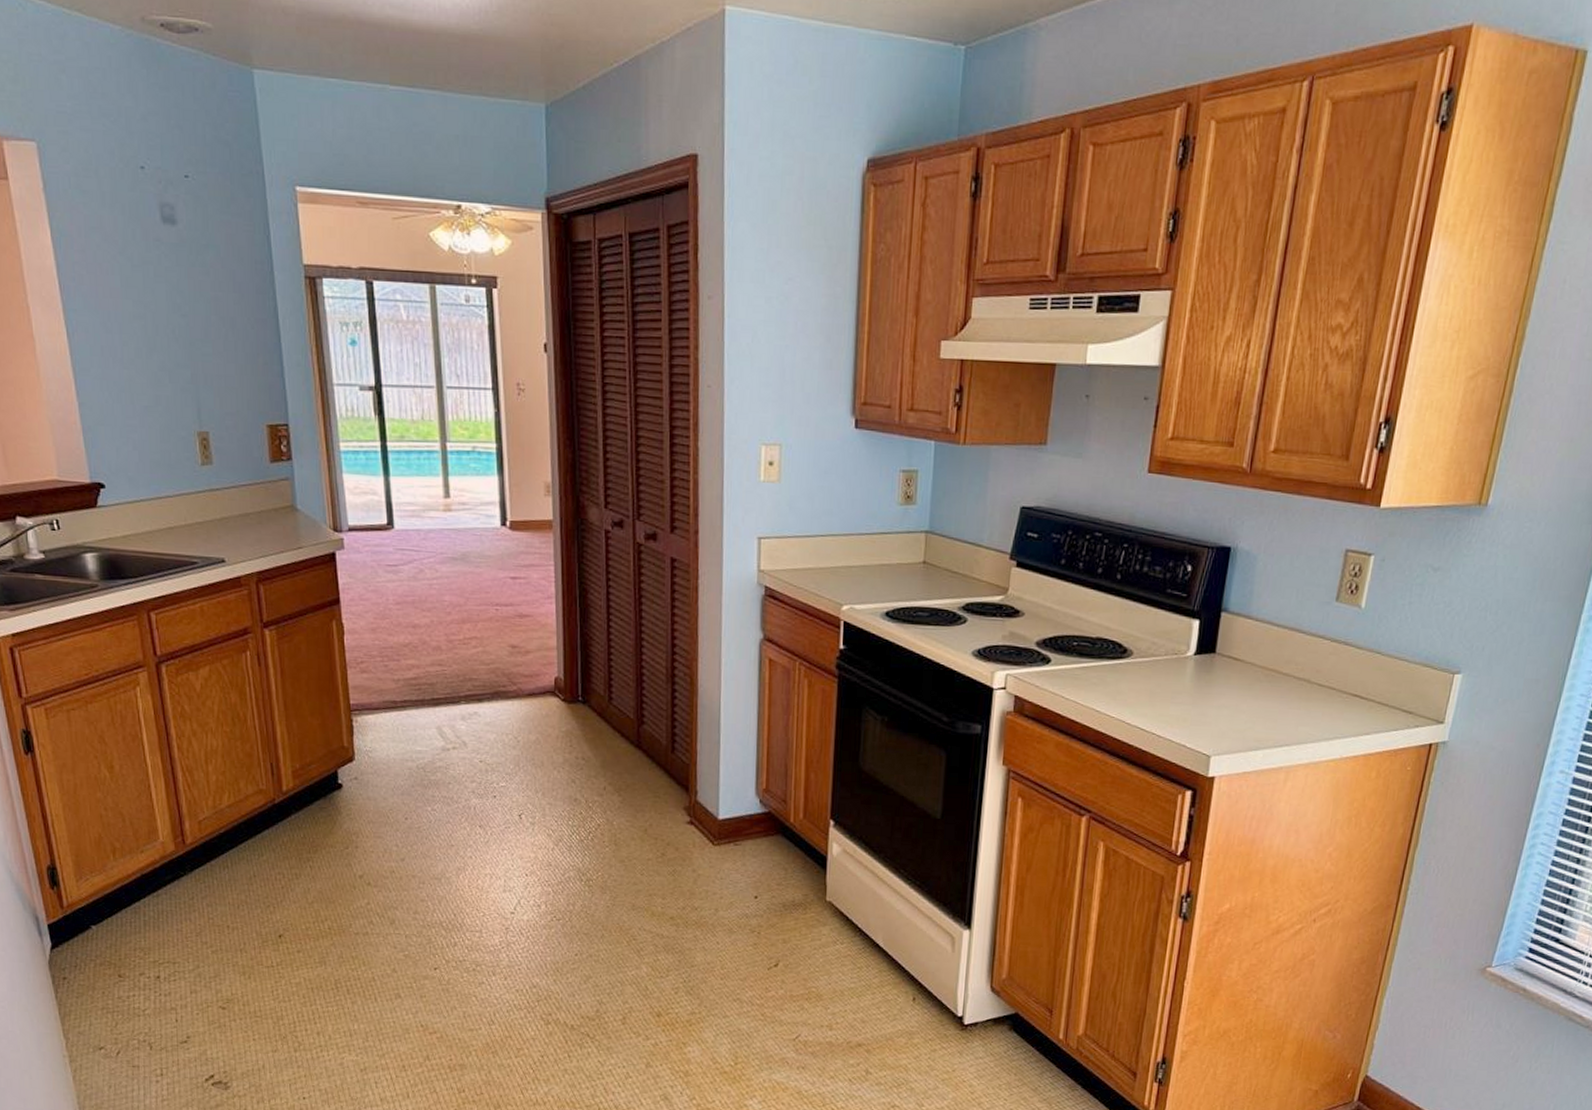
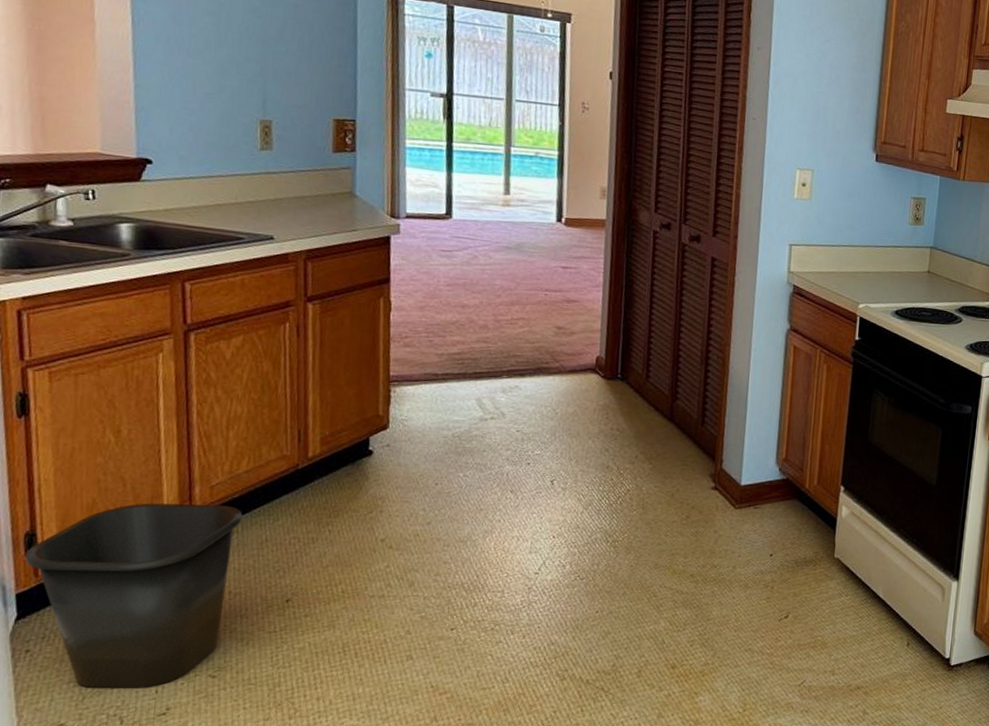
waste bin: none [50,838,231,1017] -> present [25,503,243,688]

